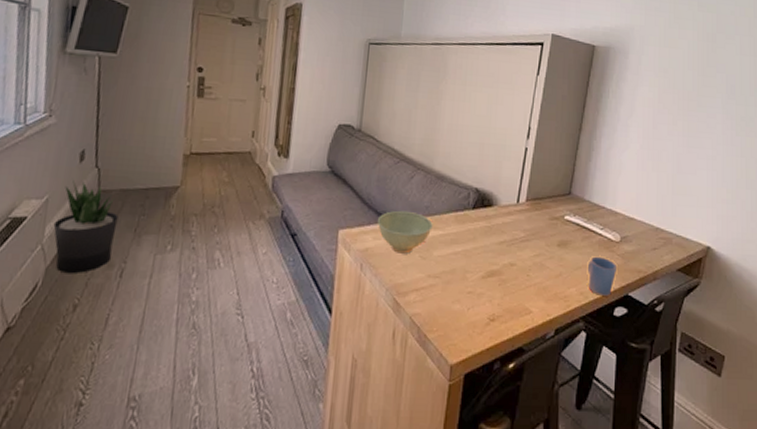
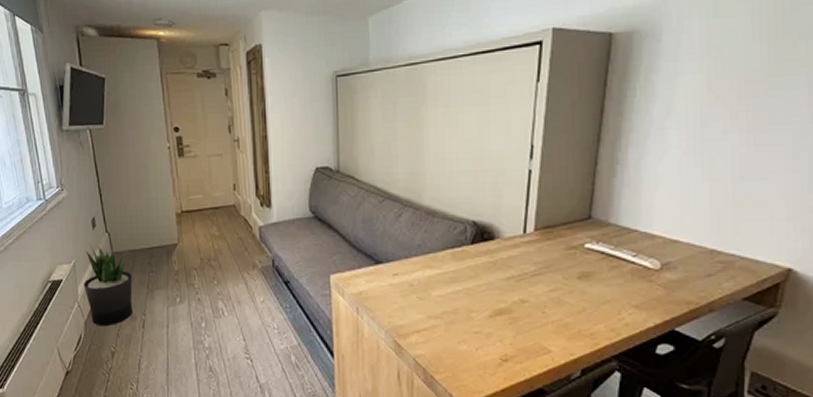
bowl: present [377,210,433,254] -> none [367,251,428,295]
mug: present [587,256,618,296] -> none [617,288,658,332]

